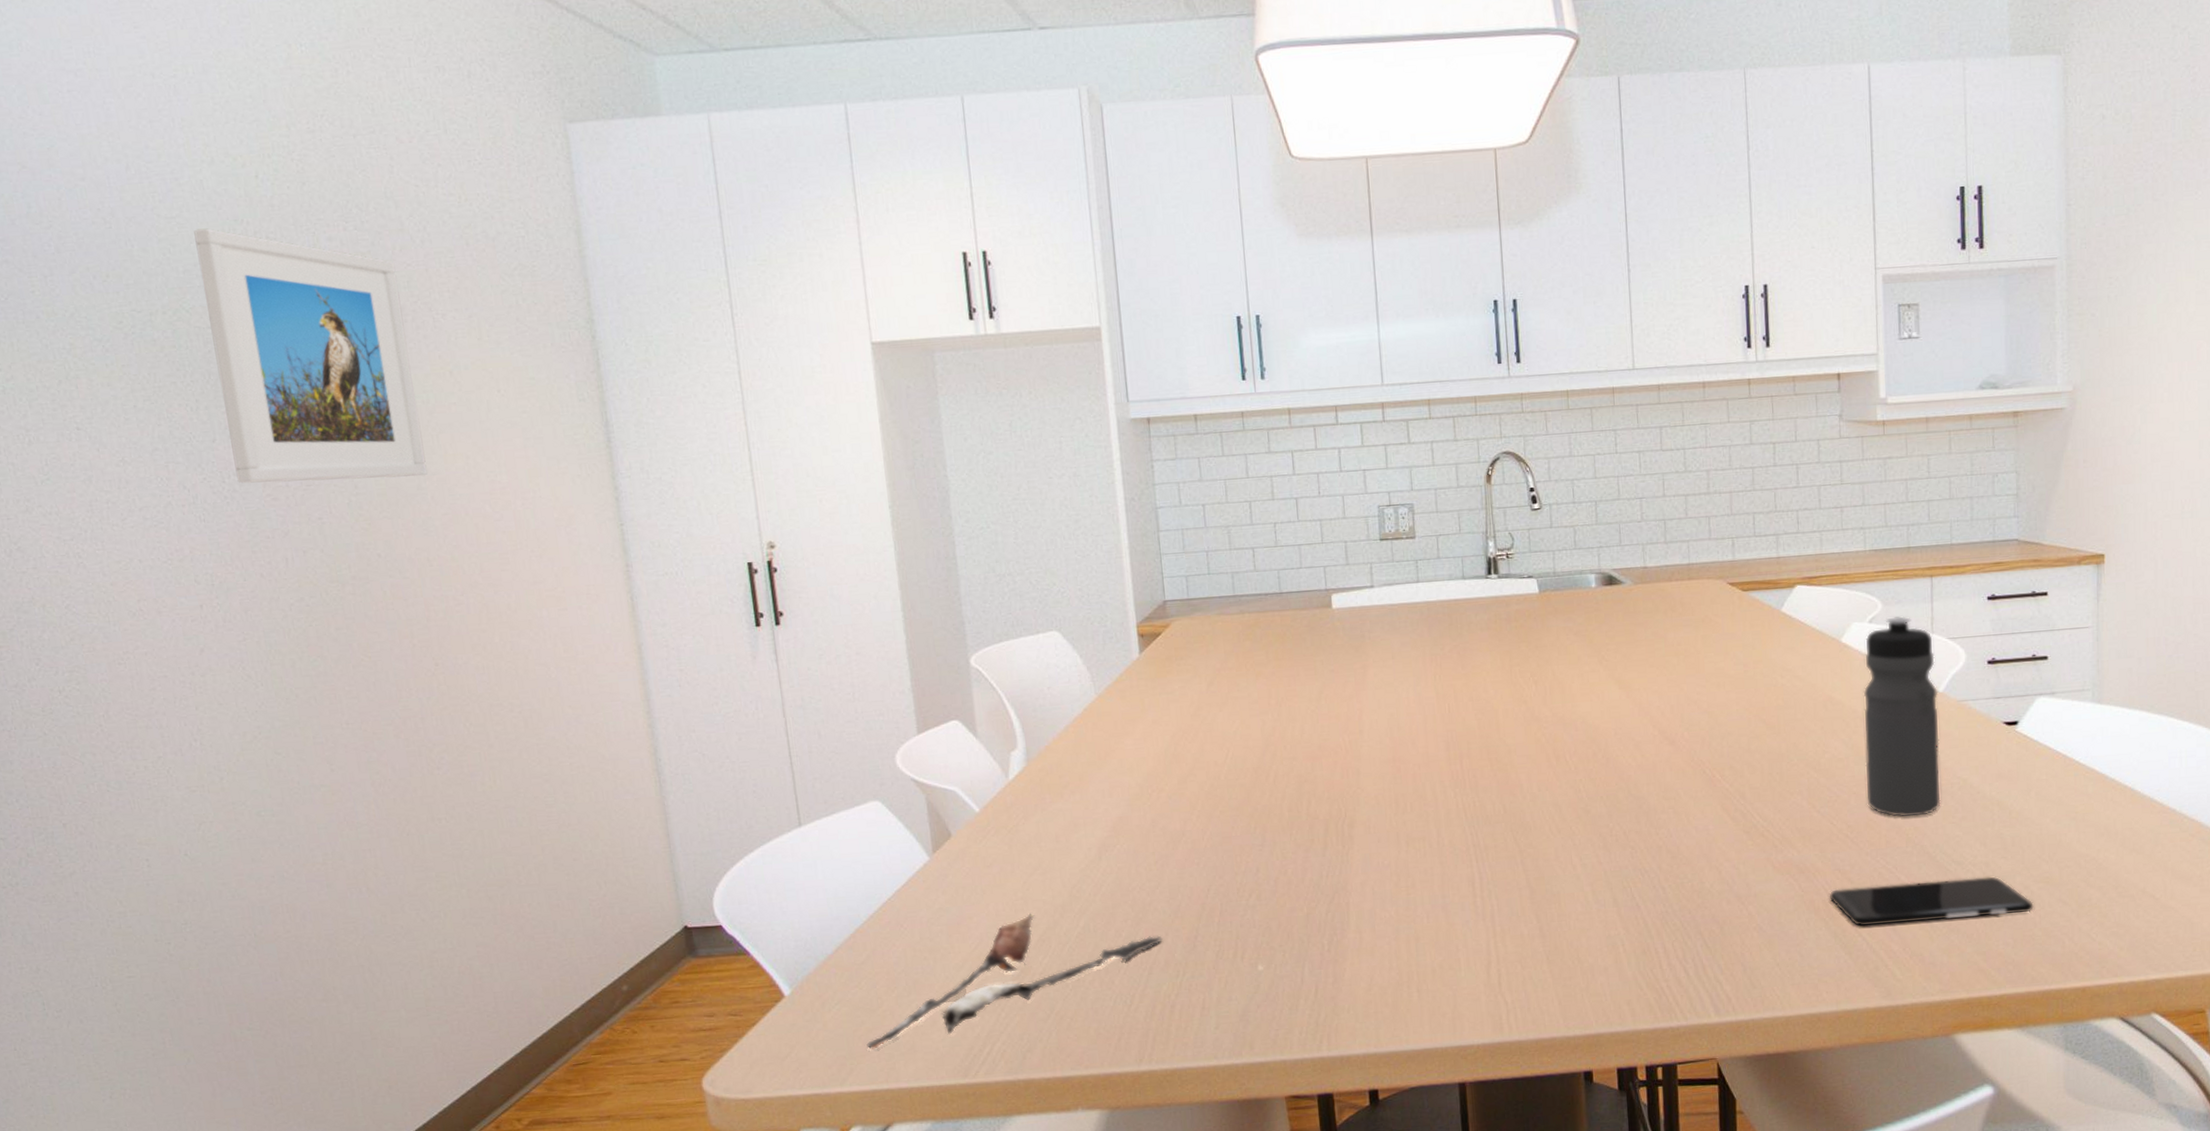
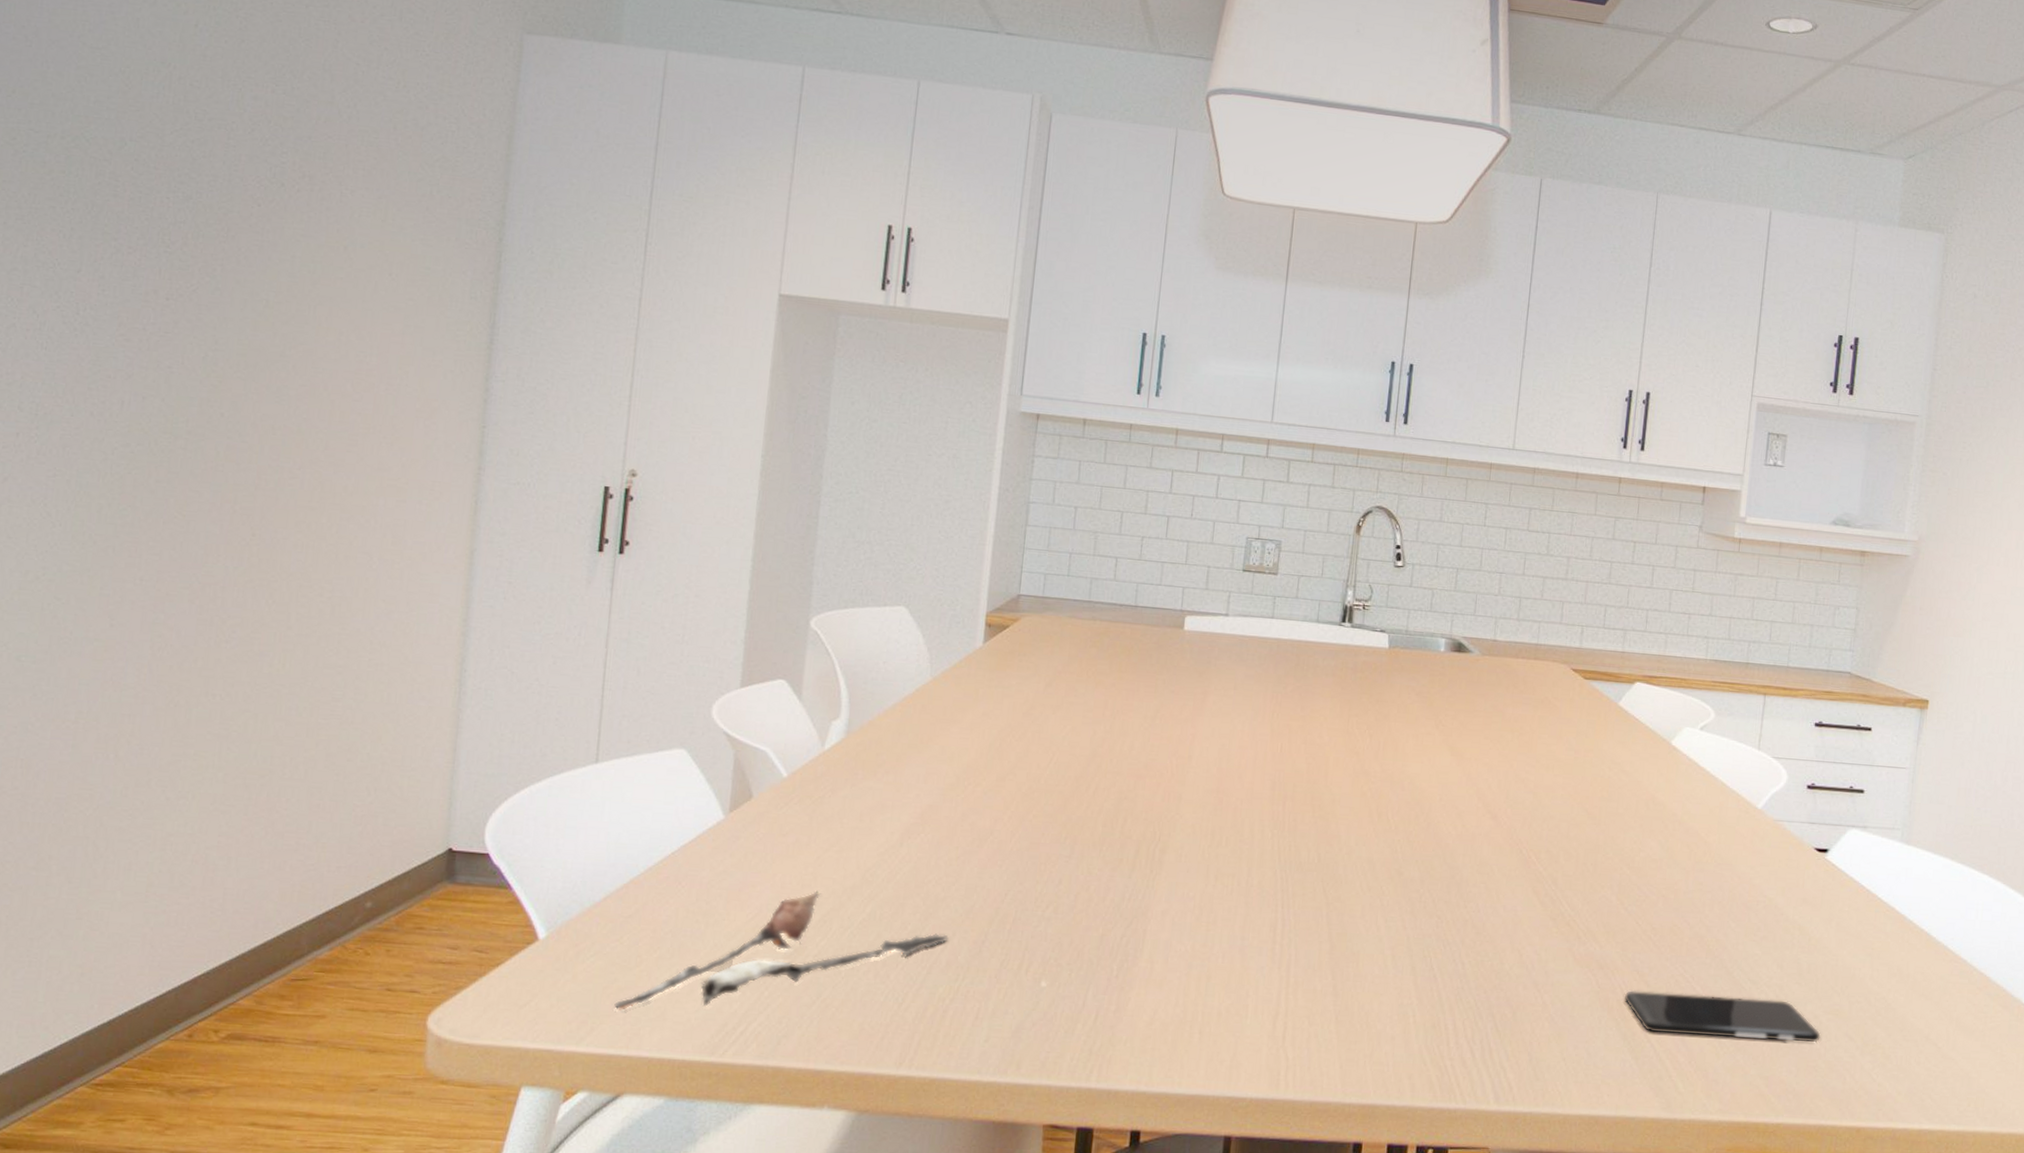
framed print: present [194,228,428,484] -> none [92,63,316,344]
water bottle: present [1863,616,1941,817] -> none [1674,728,1759,929]

